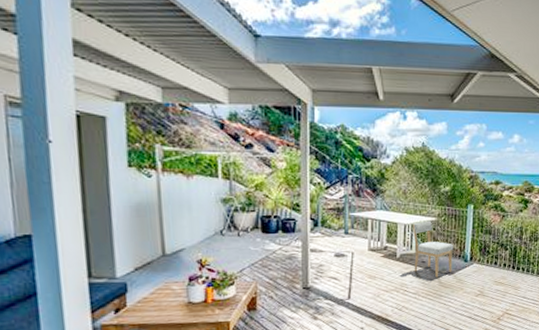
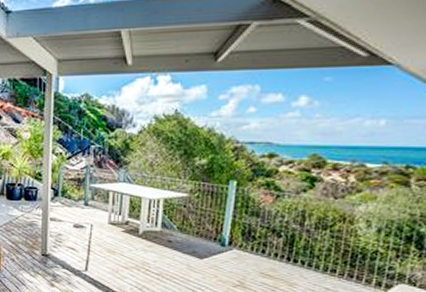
chair: present [412,220,454,278] -> none [158,196,209,260]

